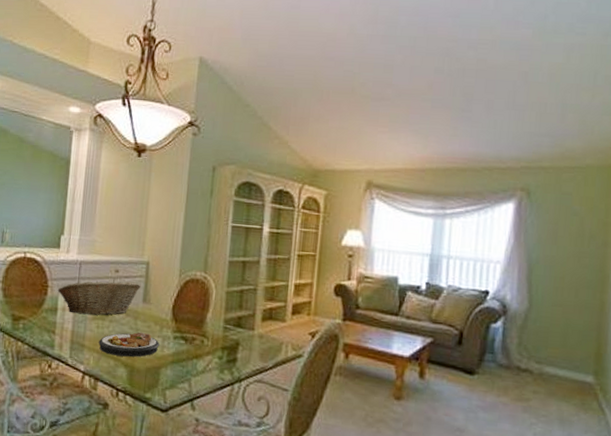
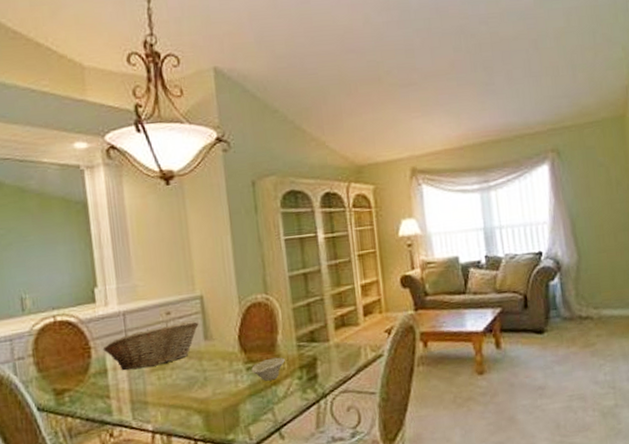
plate: present [98,332,160,357] -> none [163,371,232,405]
bowl: none [178,332,210,354] -> present [251,357,285,381]

